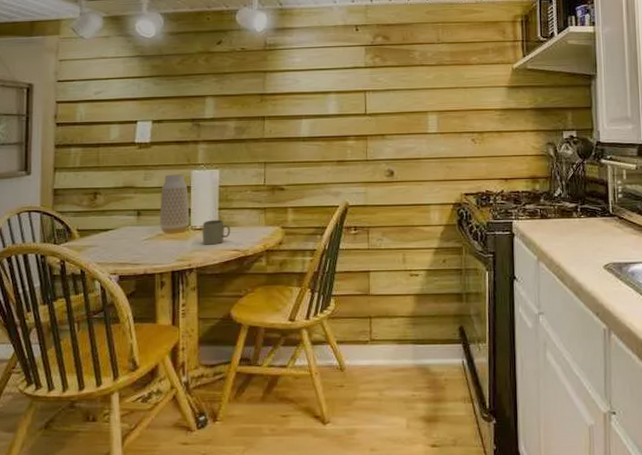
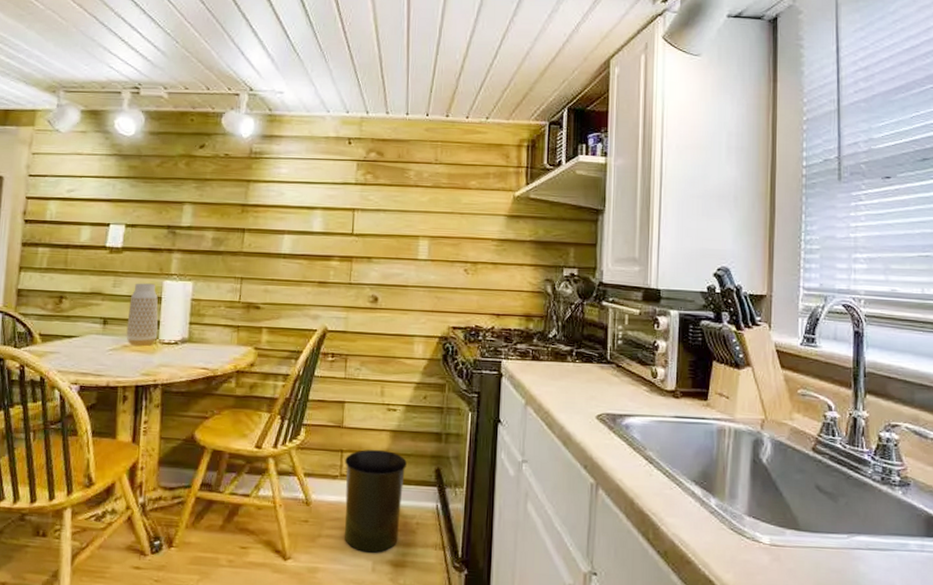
mug: present [202,219,231,245] -> none [169,334,201,361]
waste bin: none [374,313,432,411] -> present [344,449,407,553]

